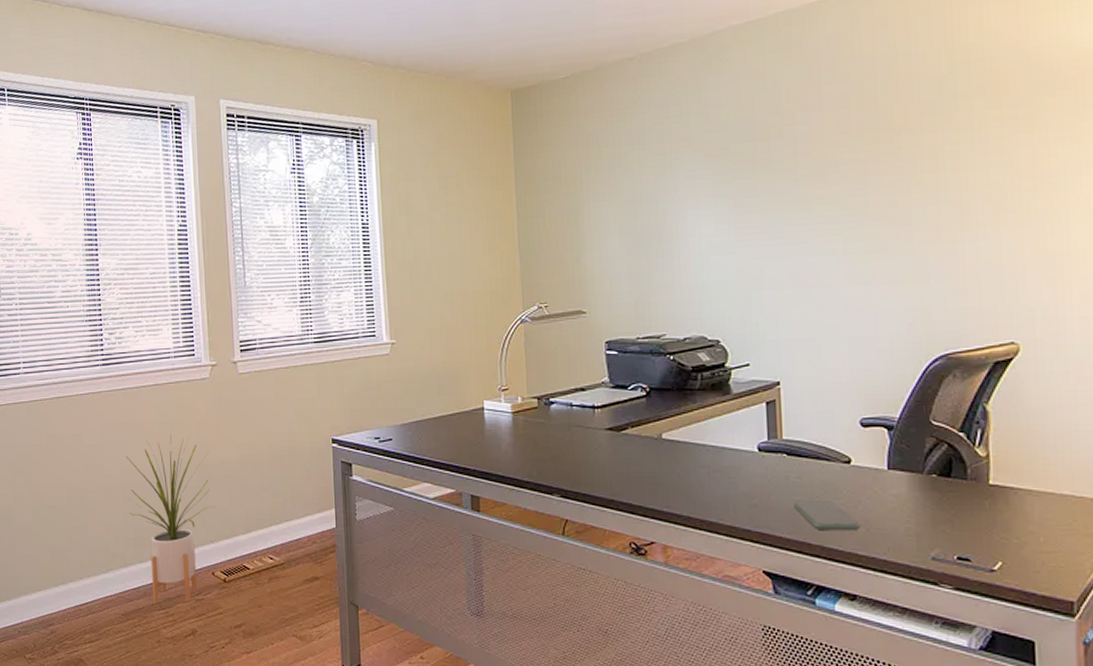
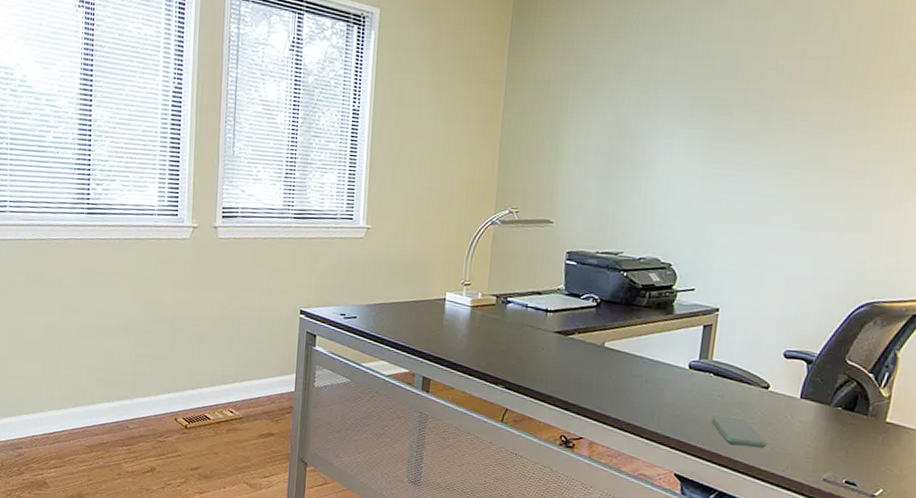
house plant: present [126,434,215,604] -> none [101,287,184,443]

